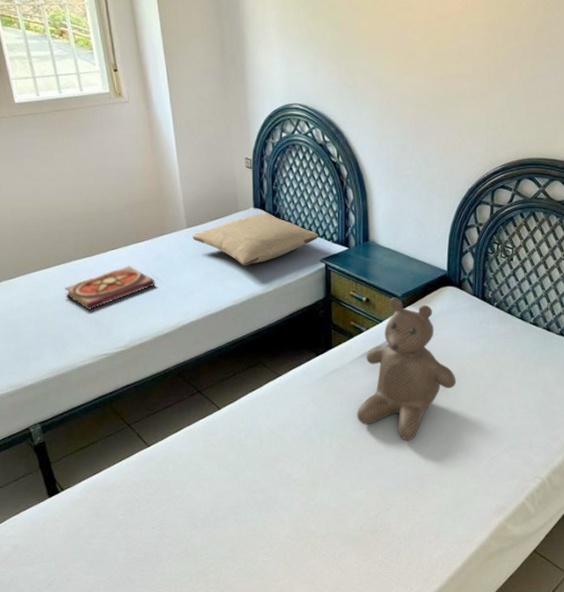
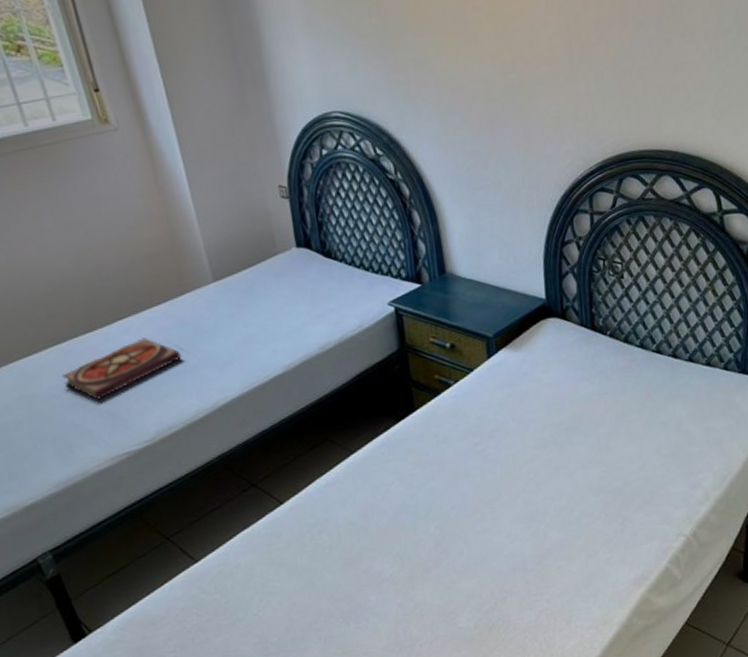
pillow: present [192,213,318,266] -> none [222,251,382,322]
teddy bear: present [357,297,456,441] -> none [454,338,572,512]

